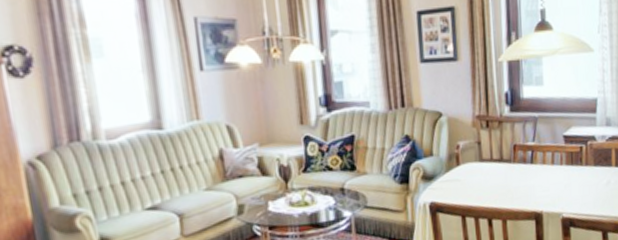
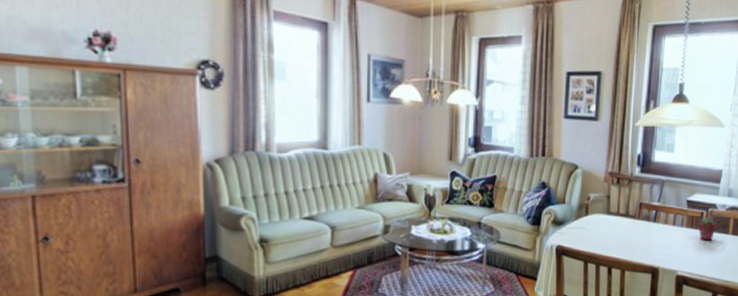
potted succulent: none [577,151,598,177] -> present [697,217,716,241]

